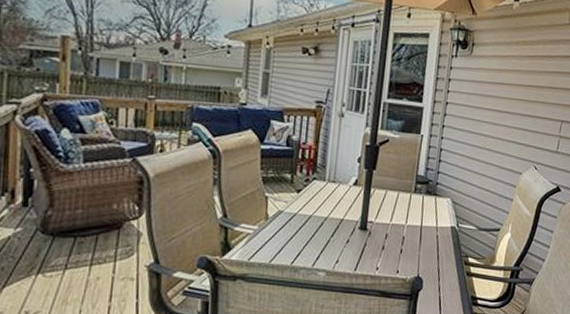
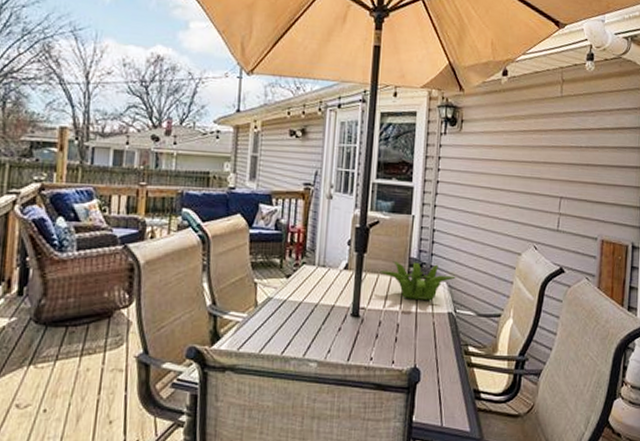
plant: none [389,178,460,216] -> present [381,261,456,301]

